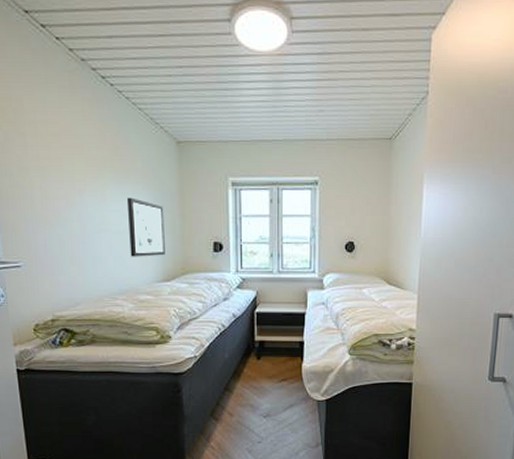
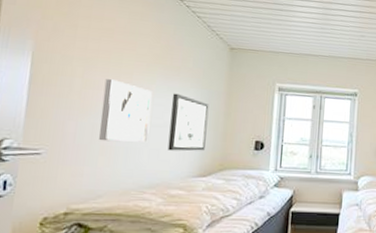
wall art: none [62,188,111,251] -> present [99,79,152,143]

